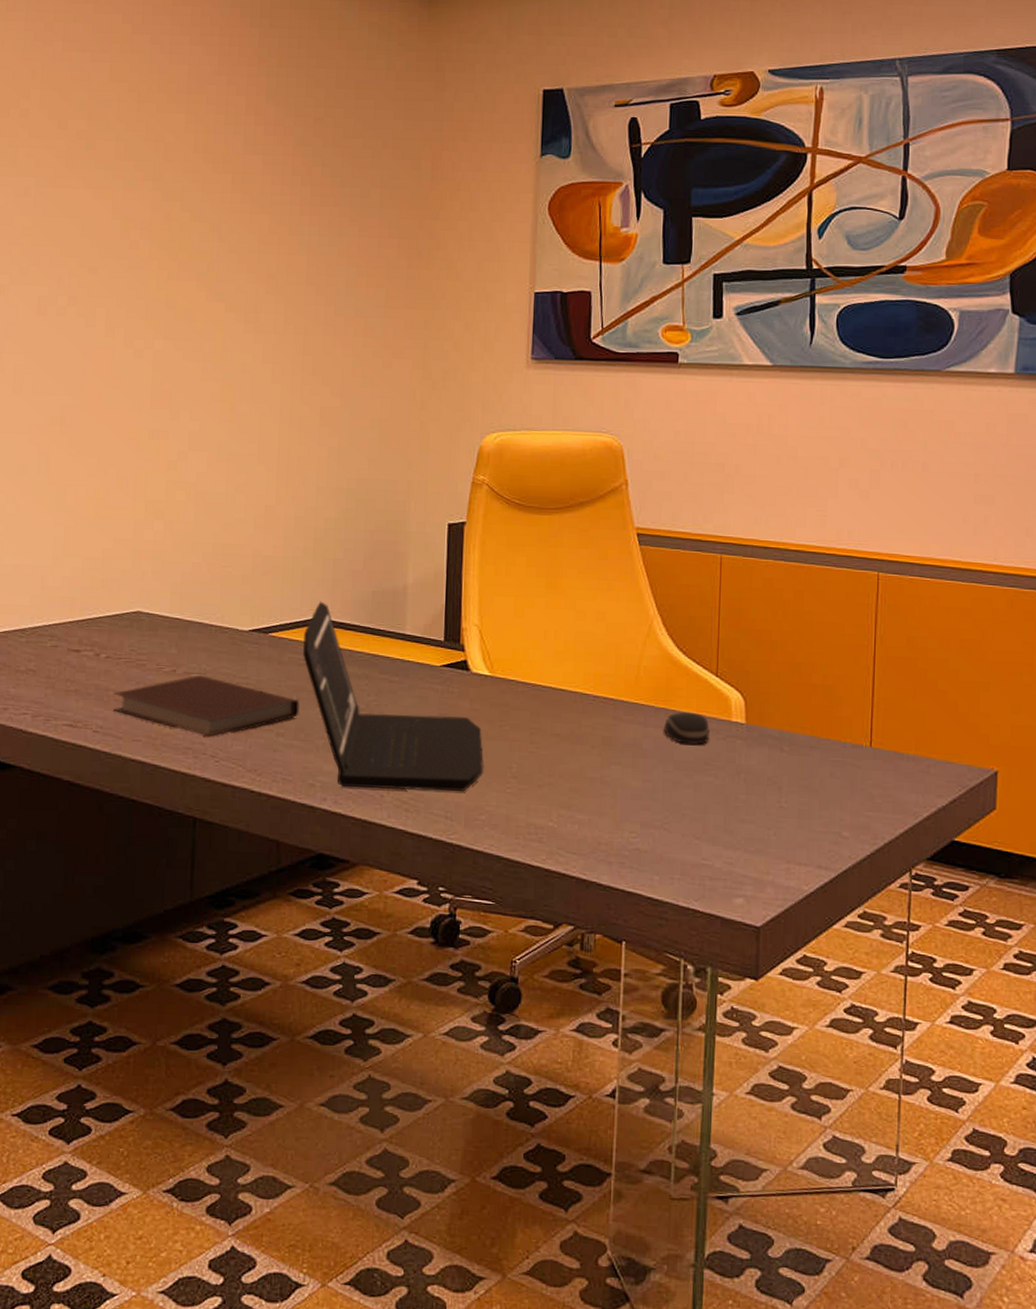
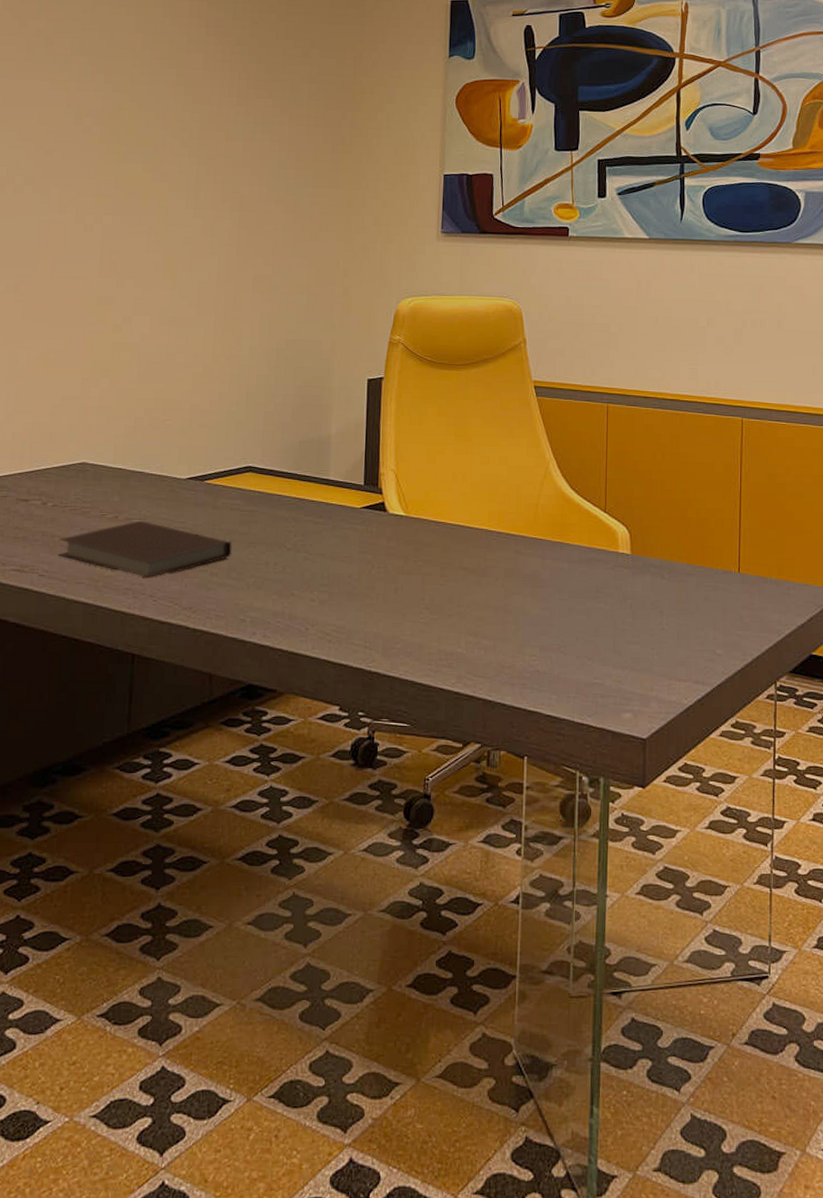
laptop: present [303,601,484,792] -> none [236,451,400,623]
computer mouse: present [664,712,710,745] -> none [560,545,600,574]

